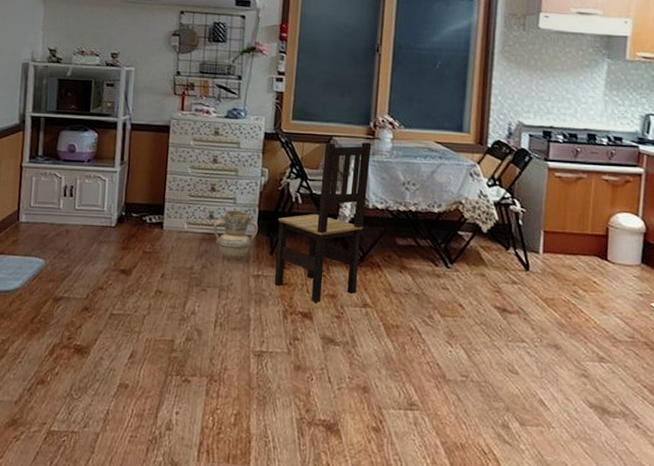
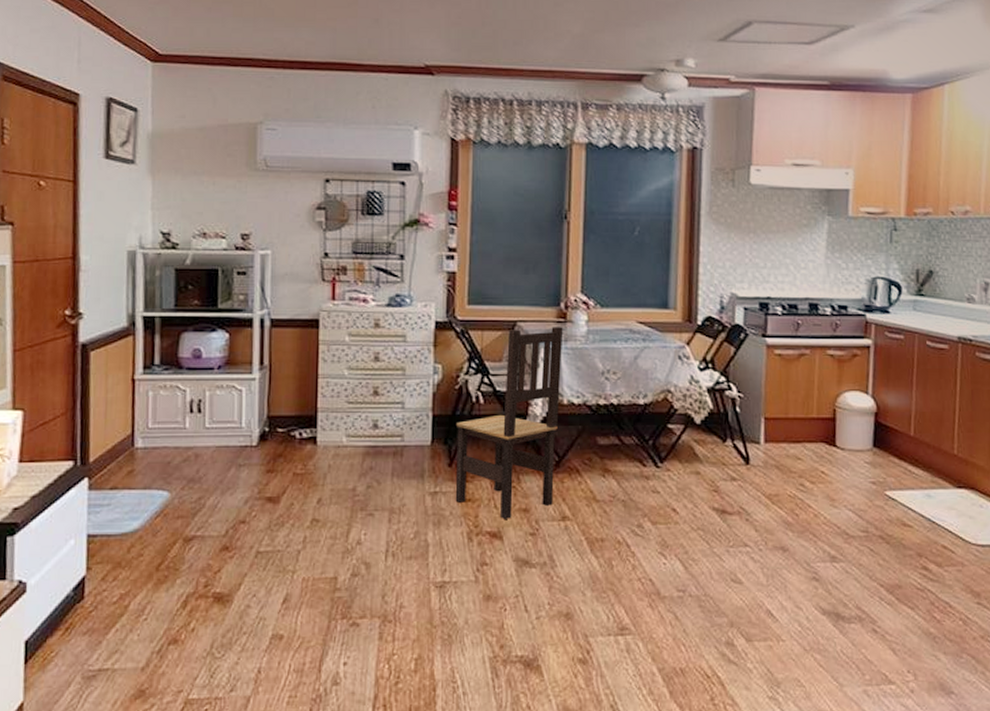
ceramic jug: present [213,210,259,260] -> none [378,416,433,476]

